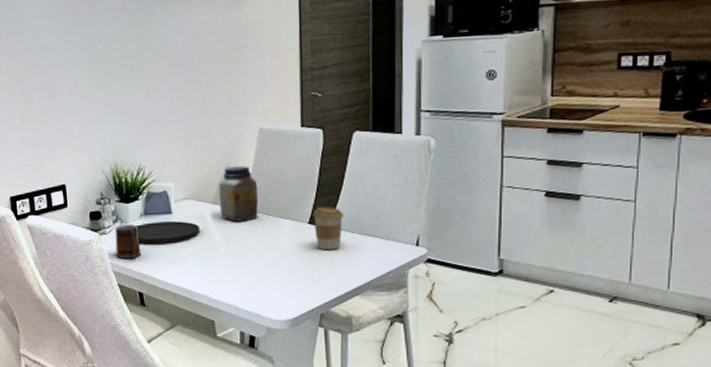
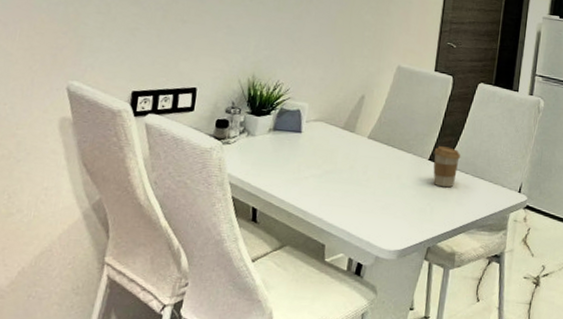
mug: present [115,224,142,259] -> none [236,137,264,172]
plate: present [136,221,201,244] -> none [262,138,327,161]
jar: present [219,166,259,222] -> none [348,96,388,150]

